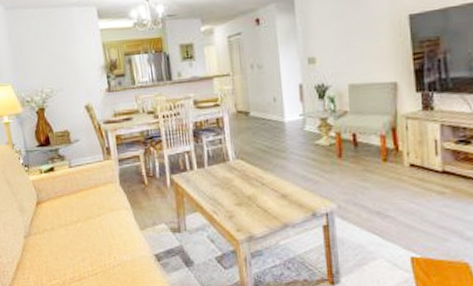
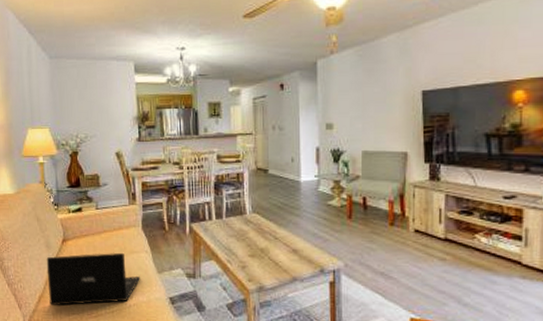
laptop: none [21,211,122,273] -> present [46,252,140,306]

